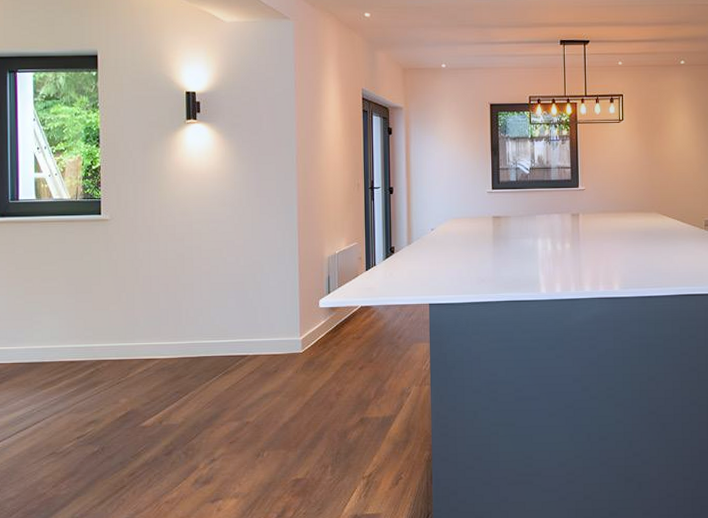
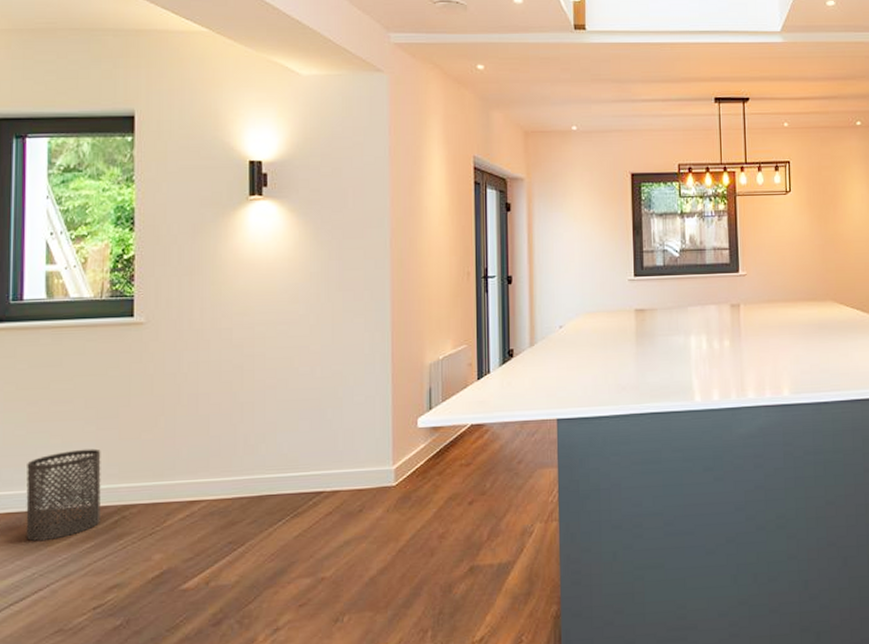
trash can: none [26,316,80,385] -> present [25,448,101,541]

